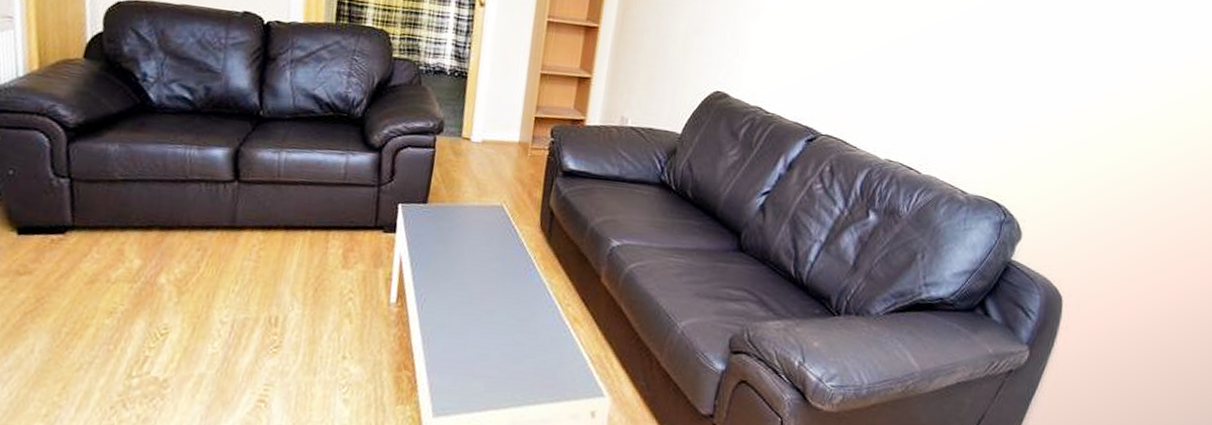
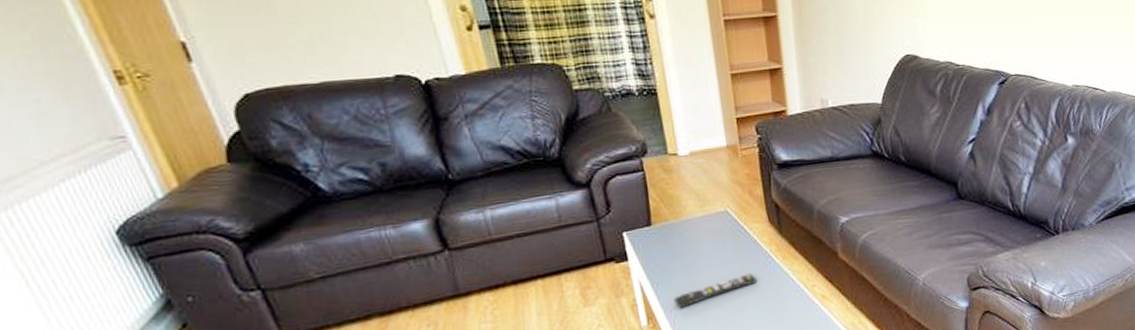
remote control: none [427,275,514,295] -> present [674,273,757,309]

